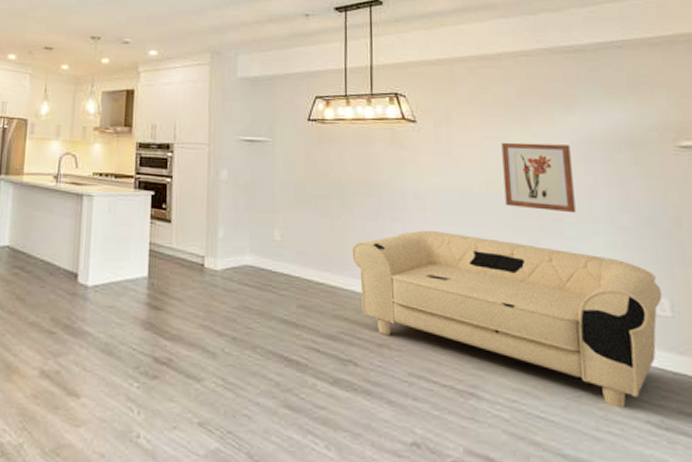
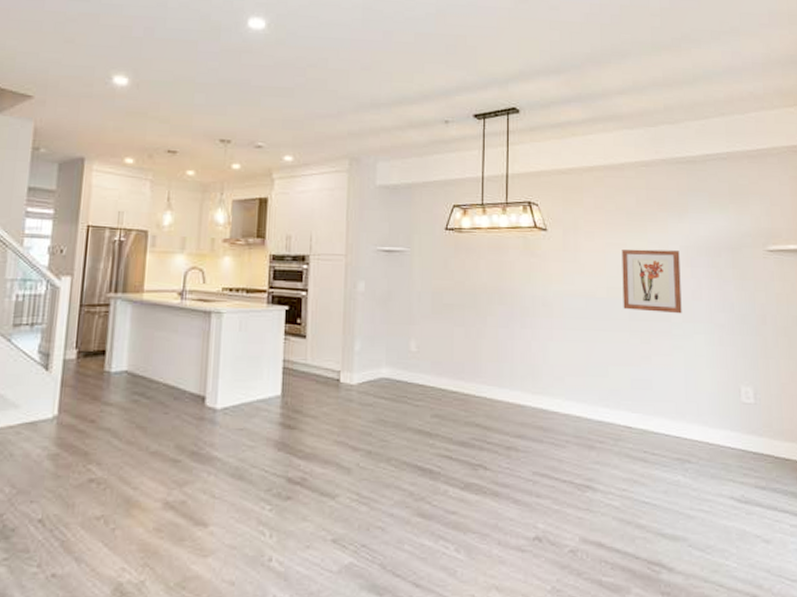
sofa: present [352,230,663,409] -> none [484,335,748,488]

